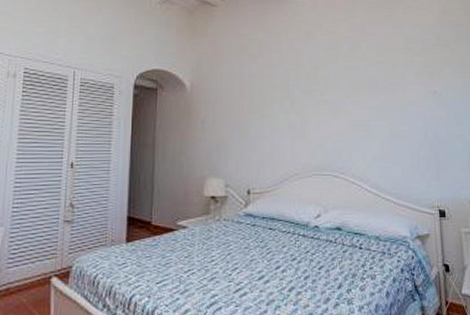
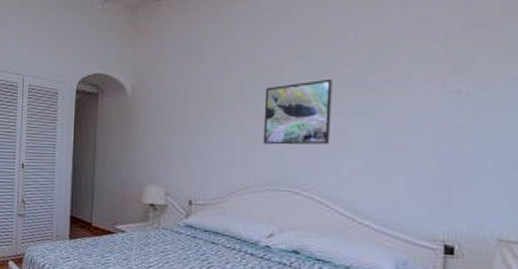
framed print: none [306,80,357,135] -> present [263,78,332,145]

